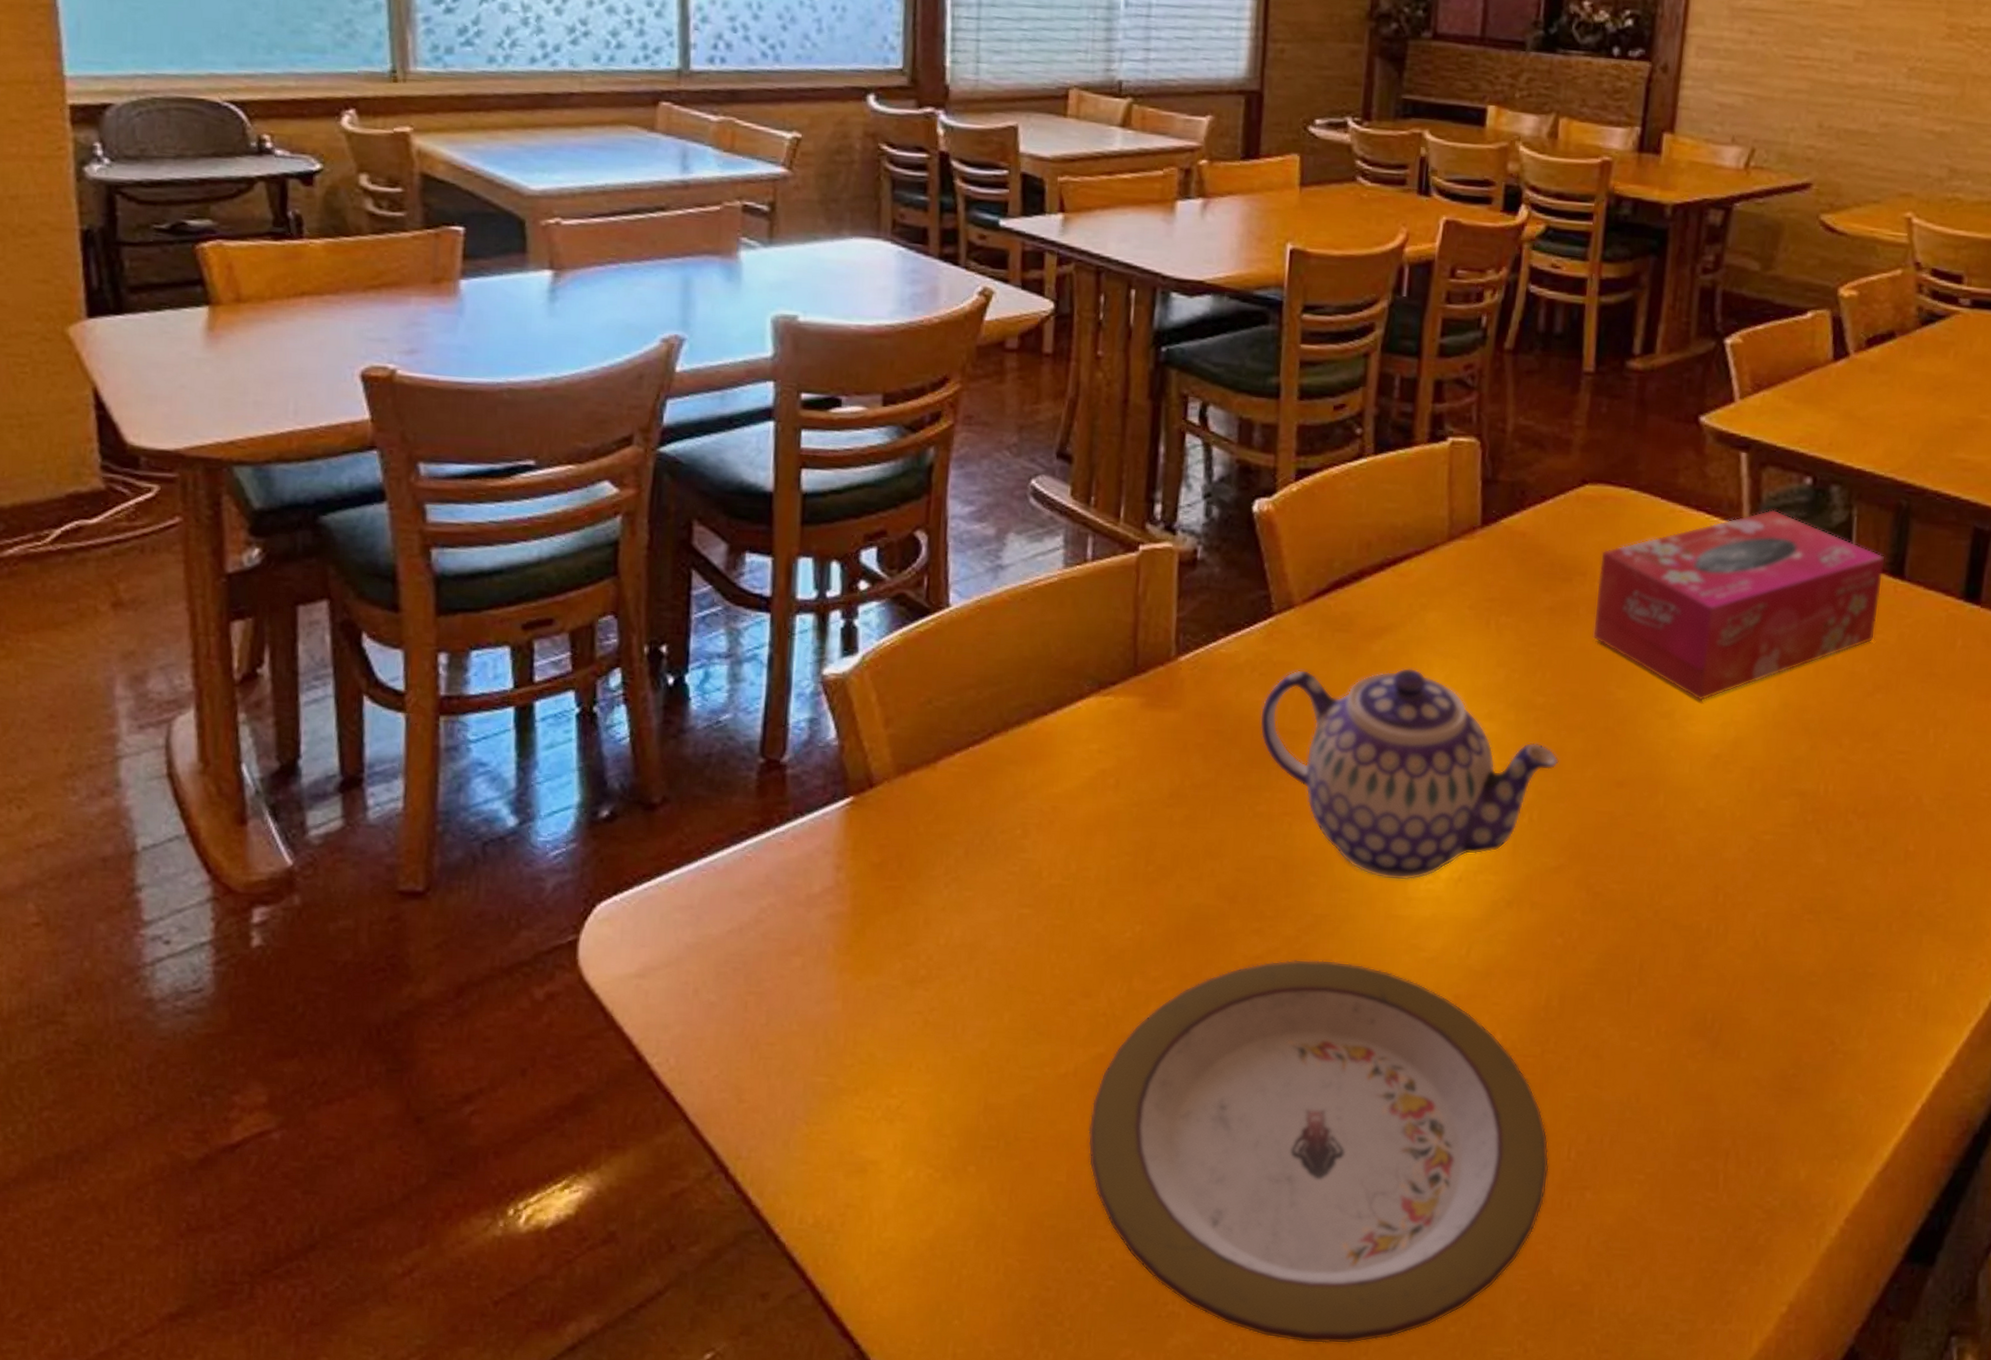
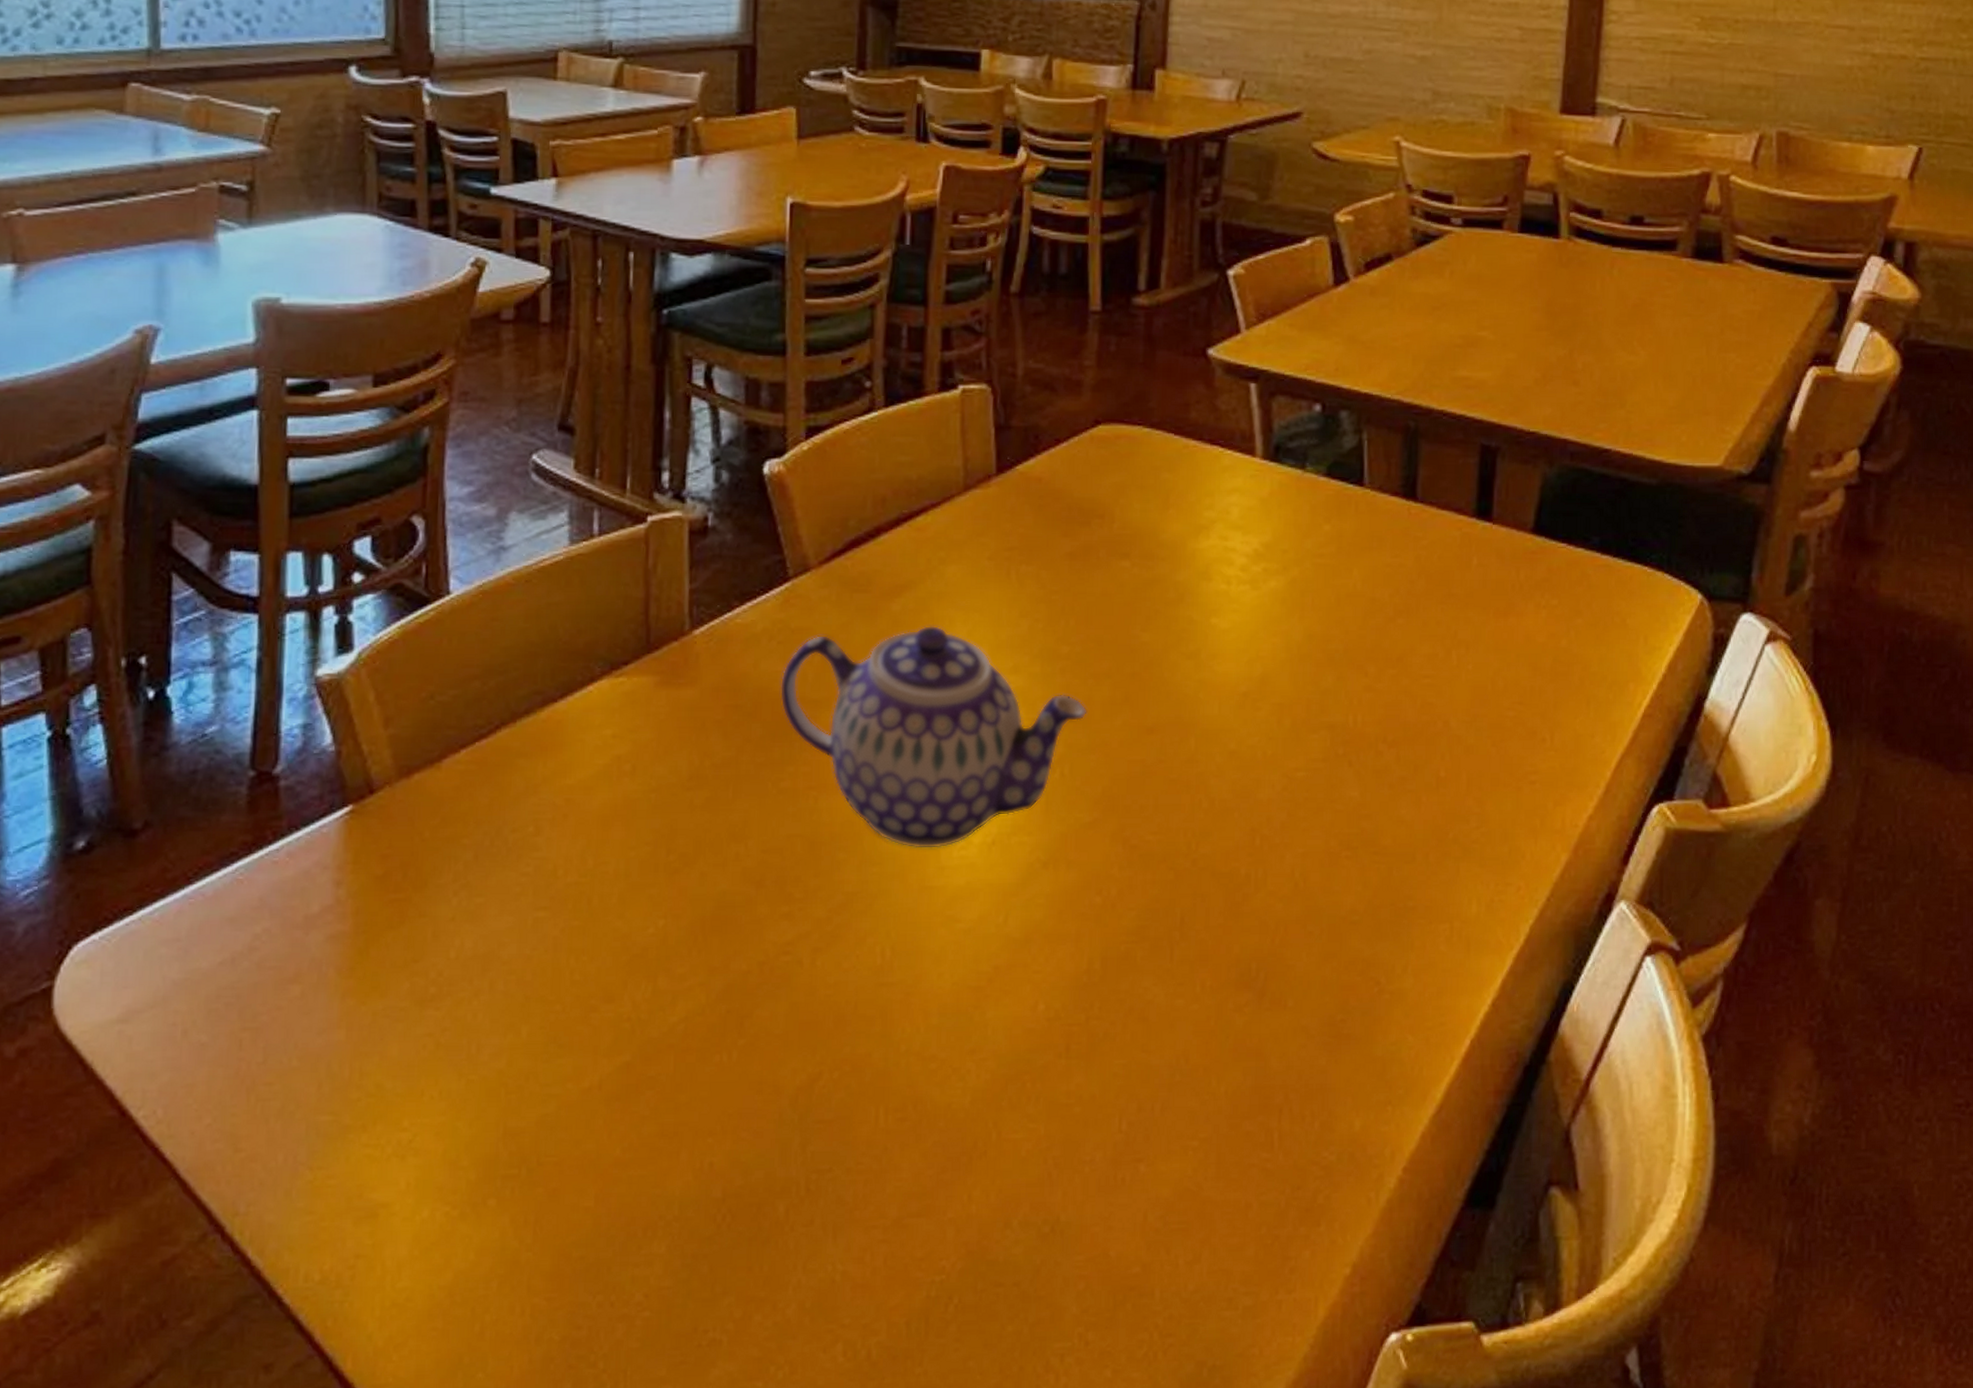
plate: present [1088,959,1549,1344] -> none [616,940,1101,1360]
tissue box: present [1592,509,1884,701] -> none [1114,438,1397,638]

